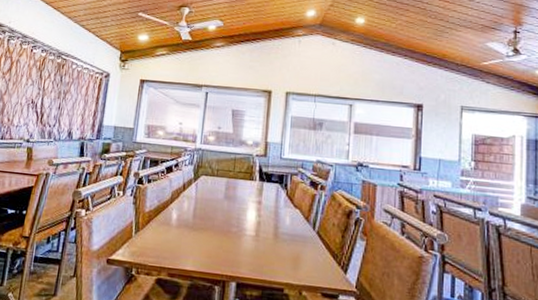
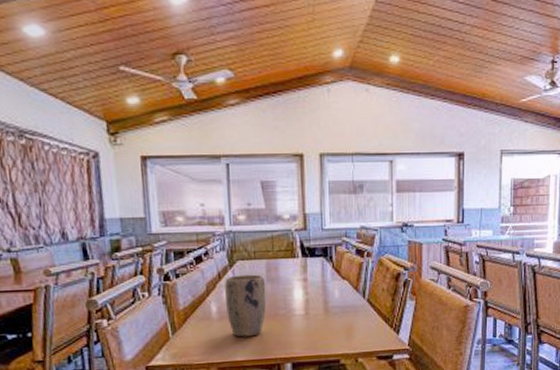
plant pot: none [184,188,224,249] -> present [225,274,267,338]

